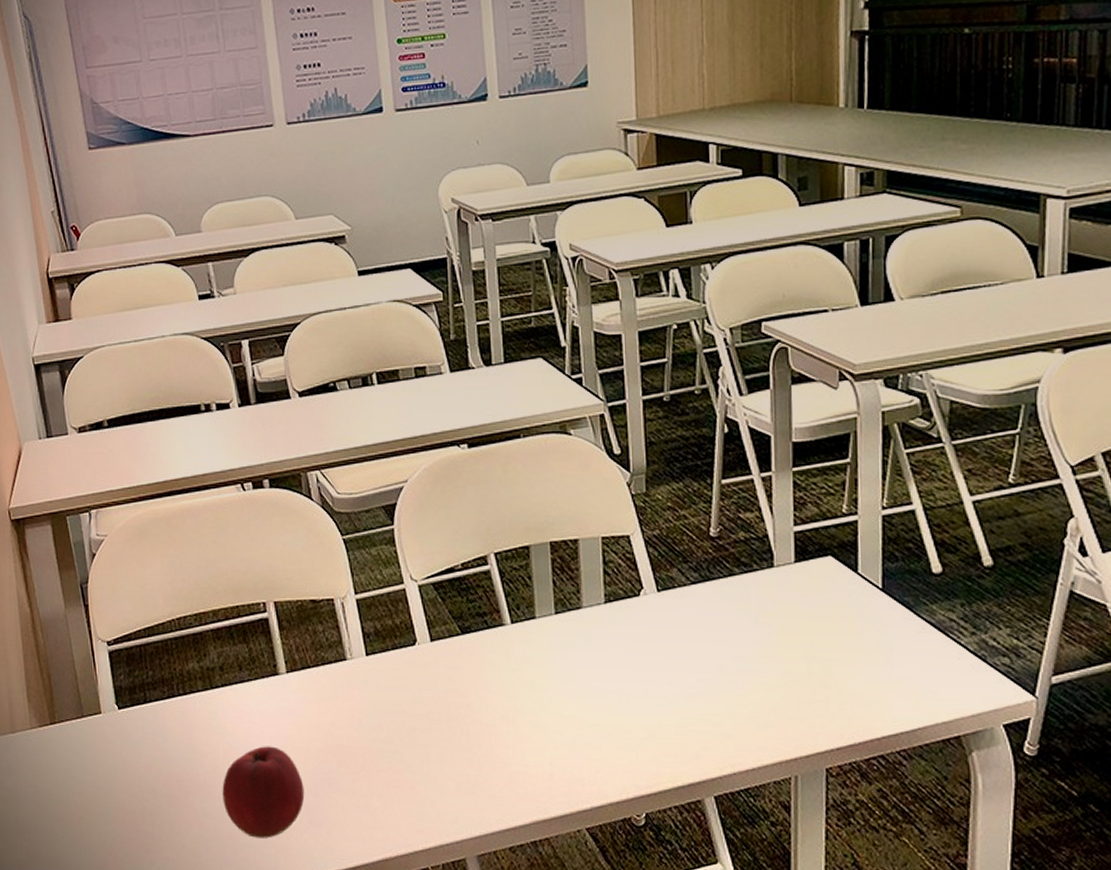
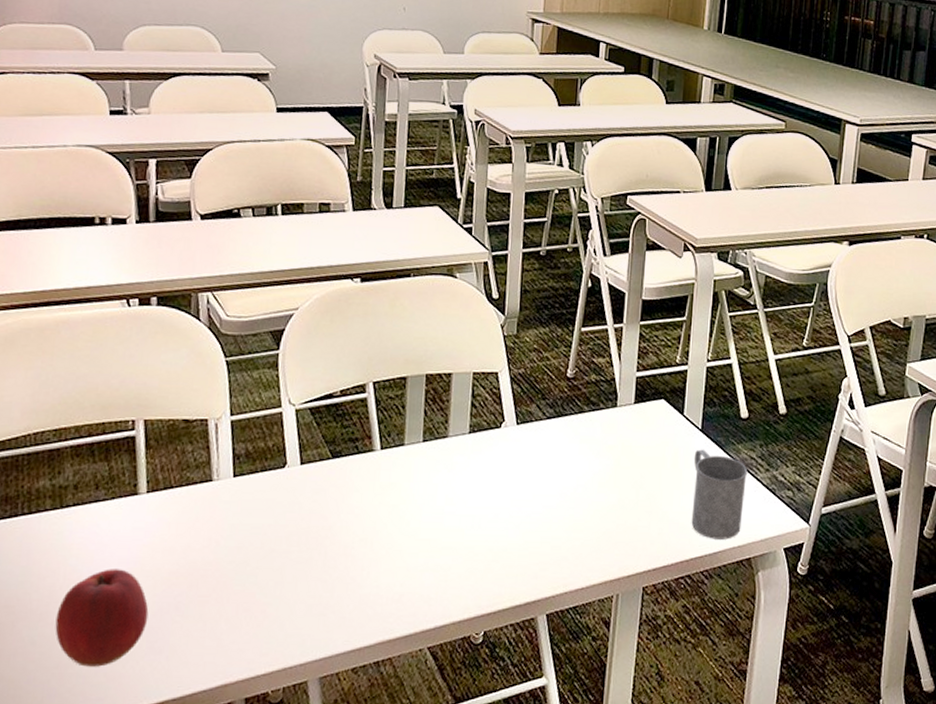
mug: none [875,611,948,715] -> present [691,449,748,539]

